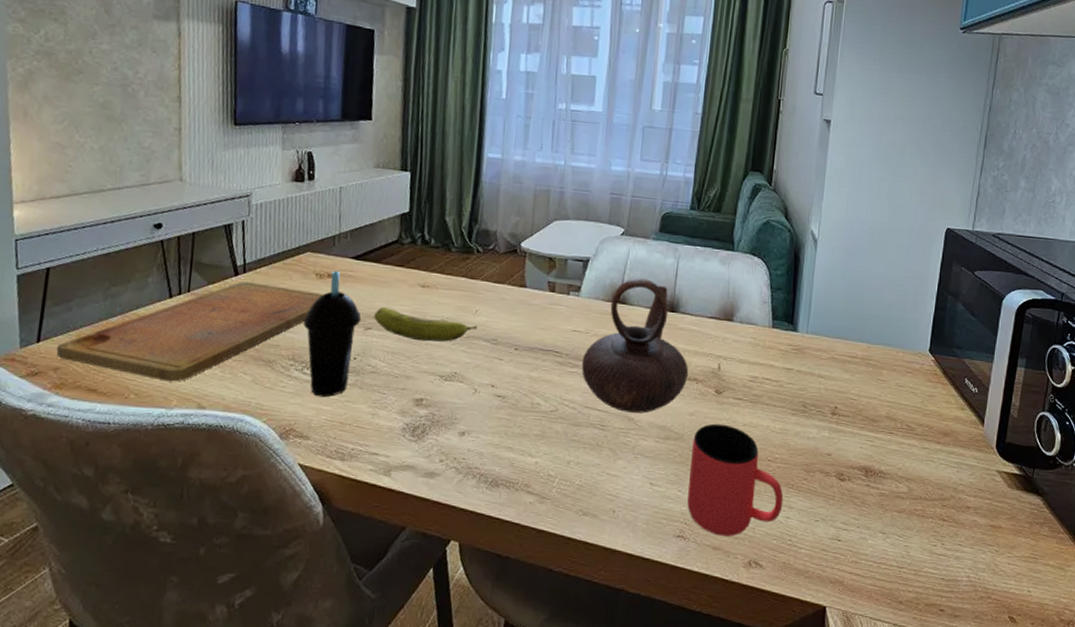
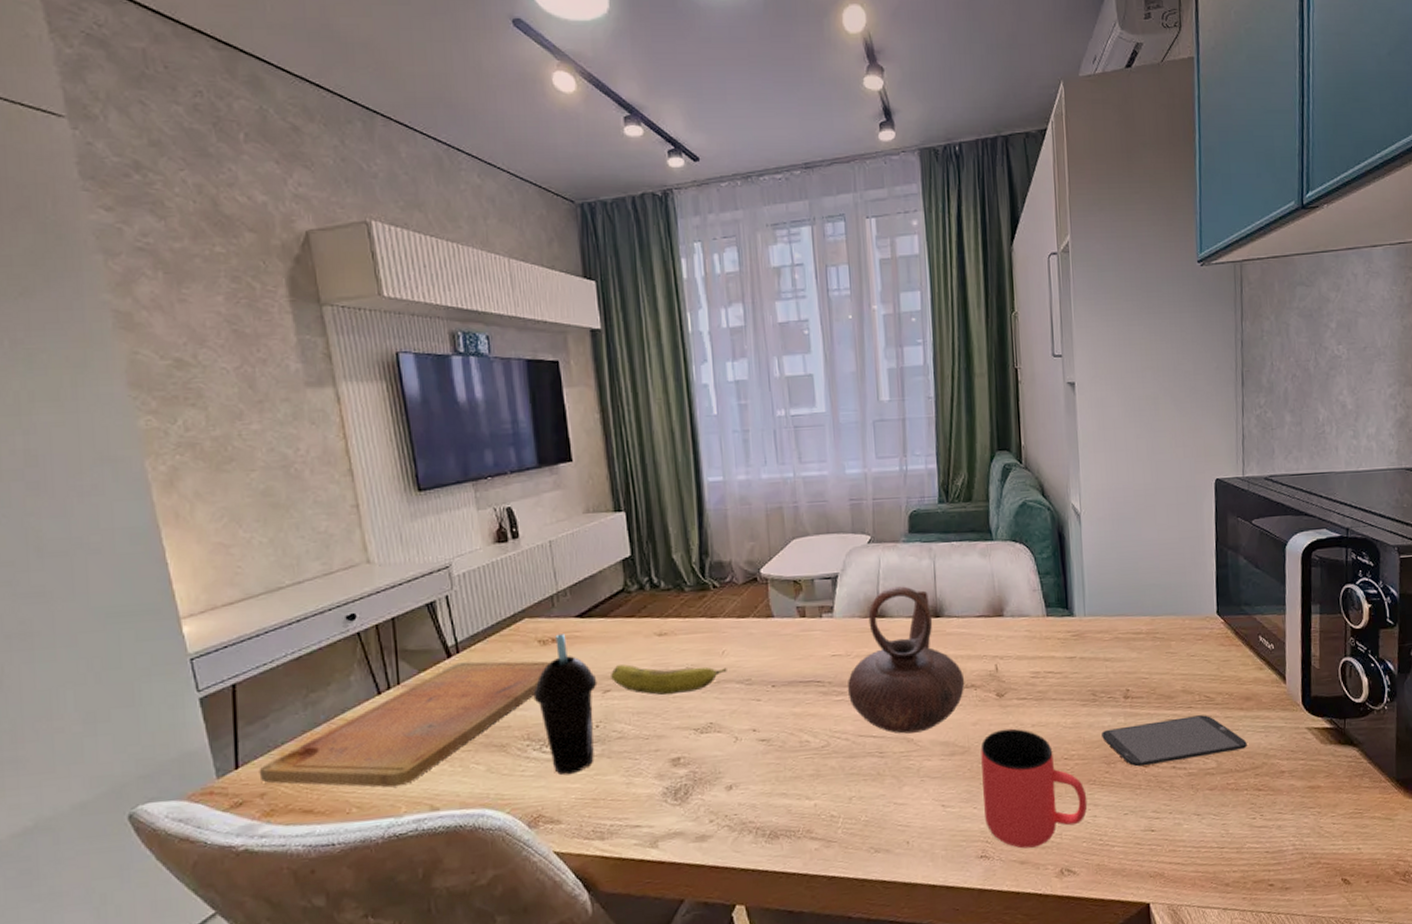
smartphone: none [806,440,939,480] -> present [1102,715,1247,767]

